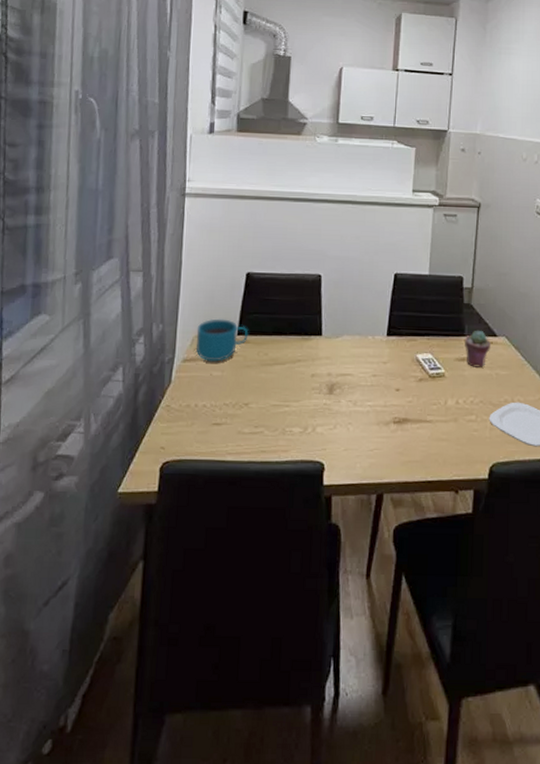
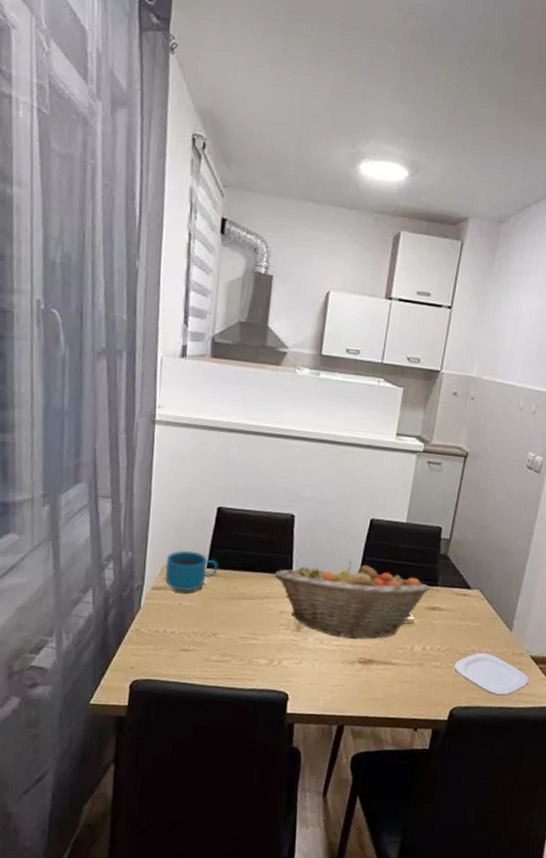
fruit basket: none [304,318,458,398] -> present [274,561,430,640]
potted succulent: present [465,330,490,368] -> none [437,581,464,618]

